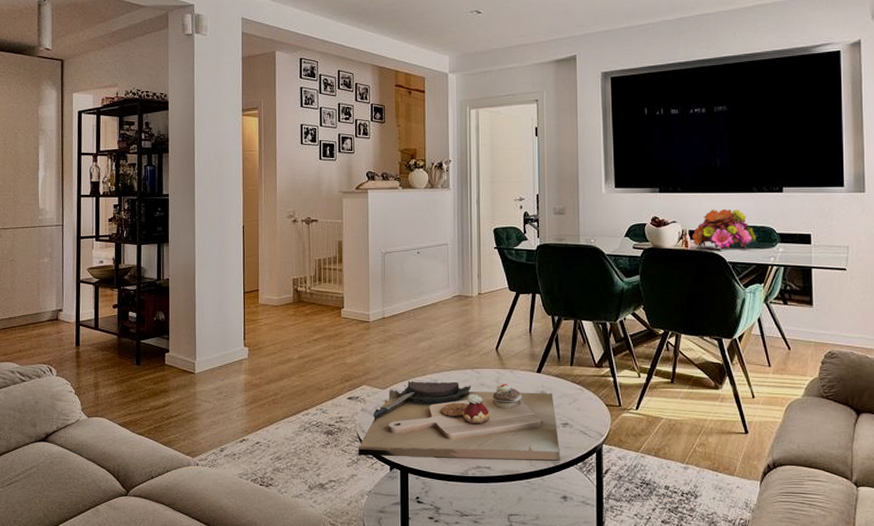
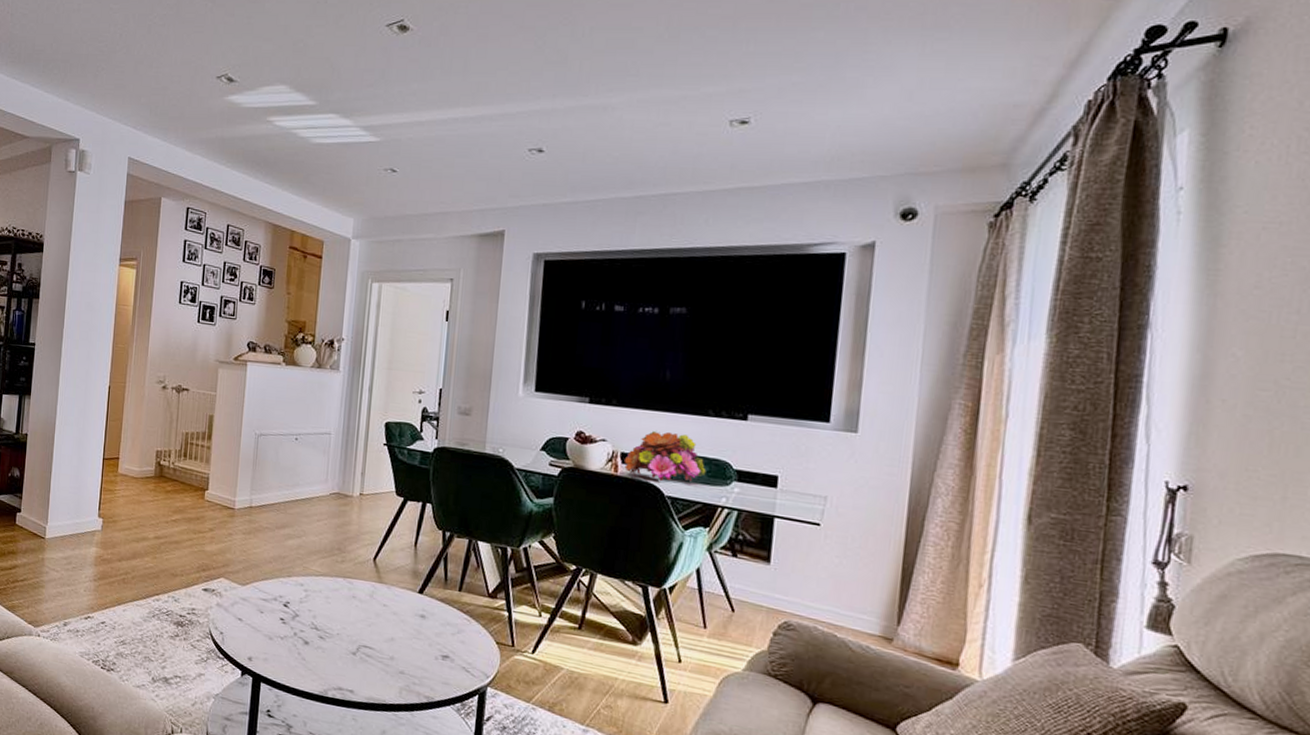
decorative tray: present [358,381,560,461] -> none [208,580,436,697]

